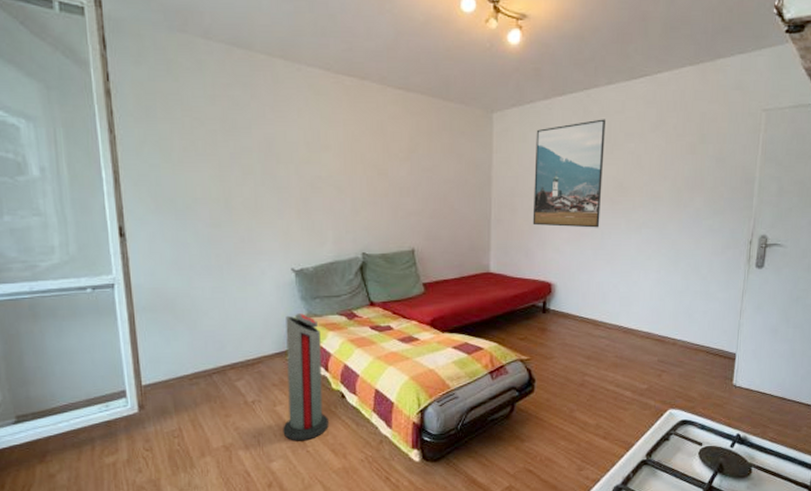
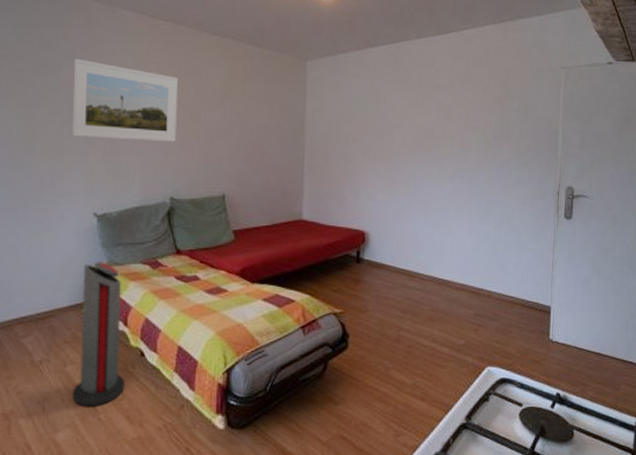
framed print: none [263,118,365,199] -> present [71,58,177,142]
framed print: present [532,119,606,228] -> none [346,70,417,176]

